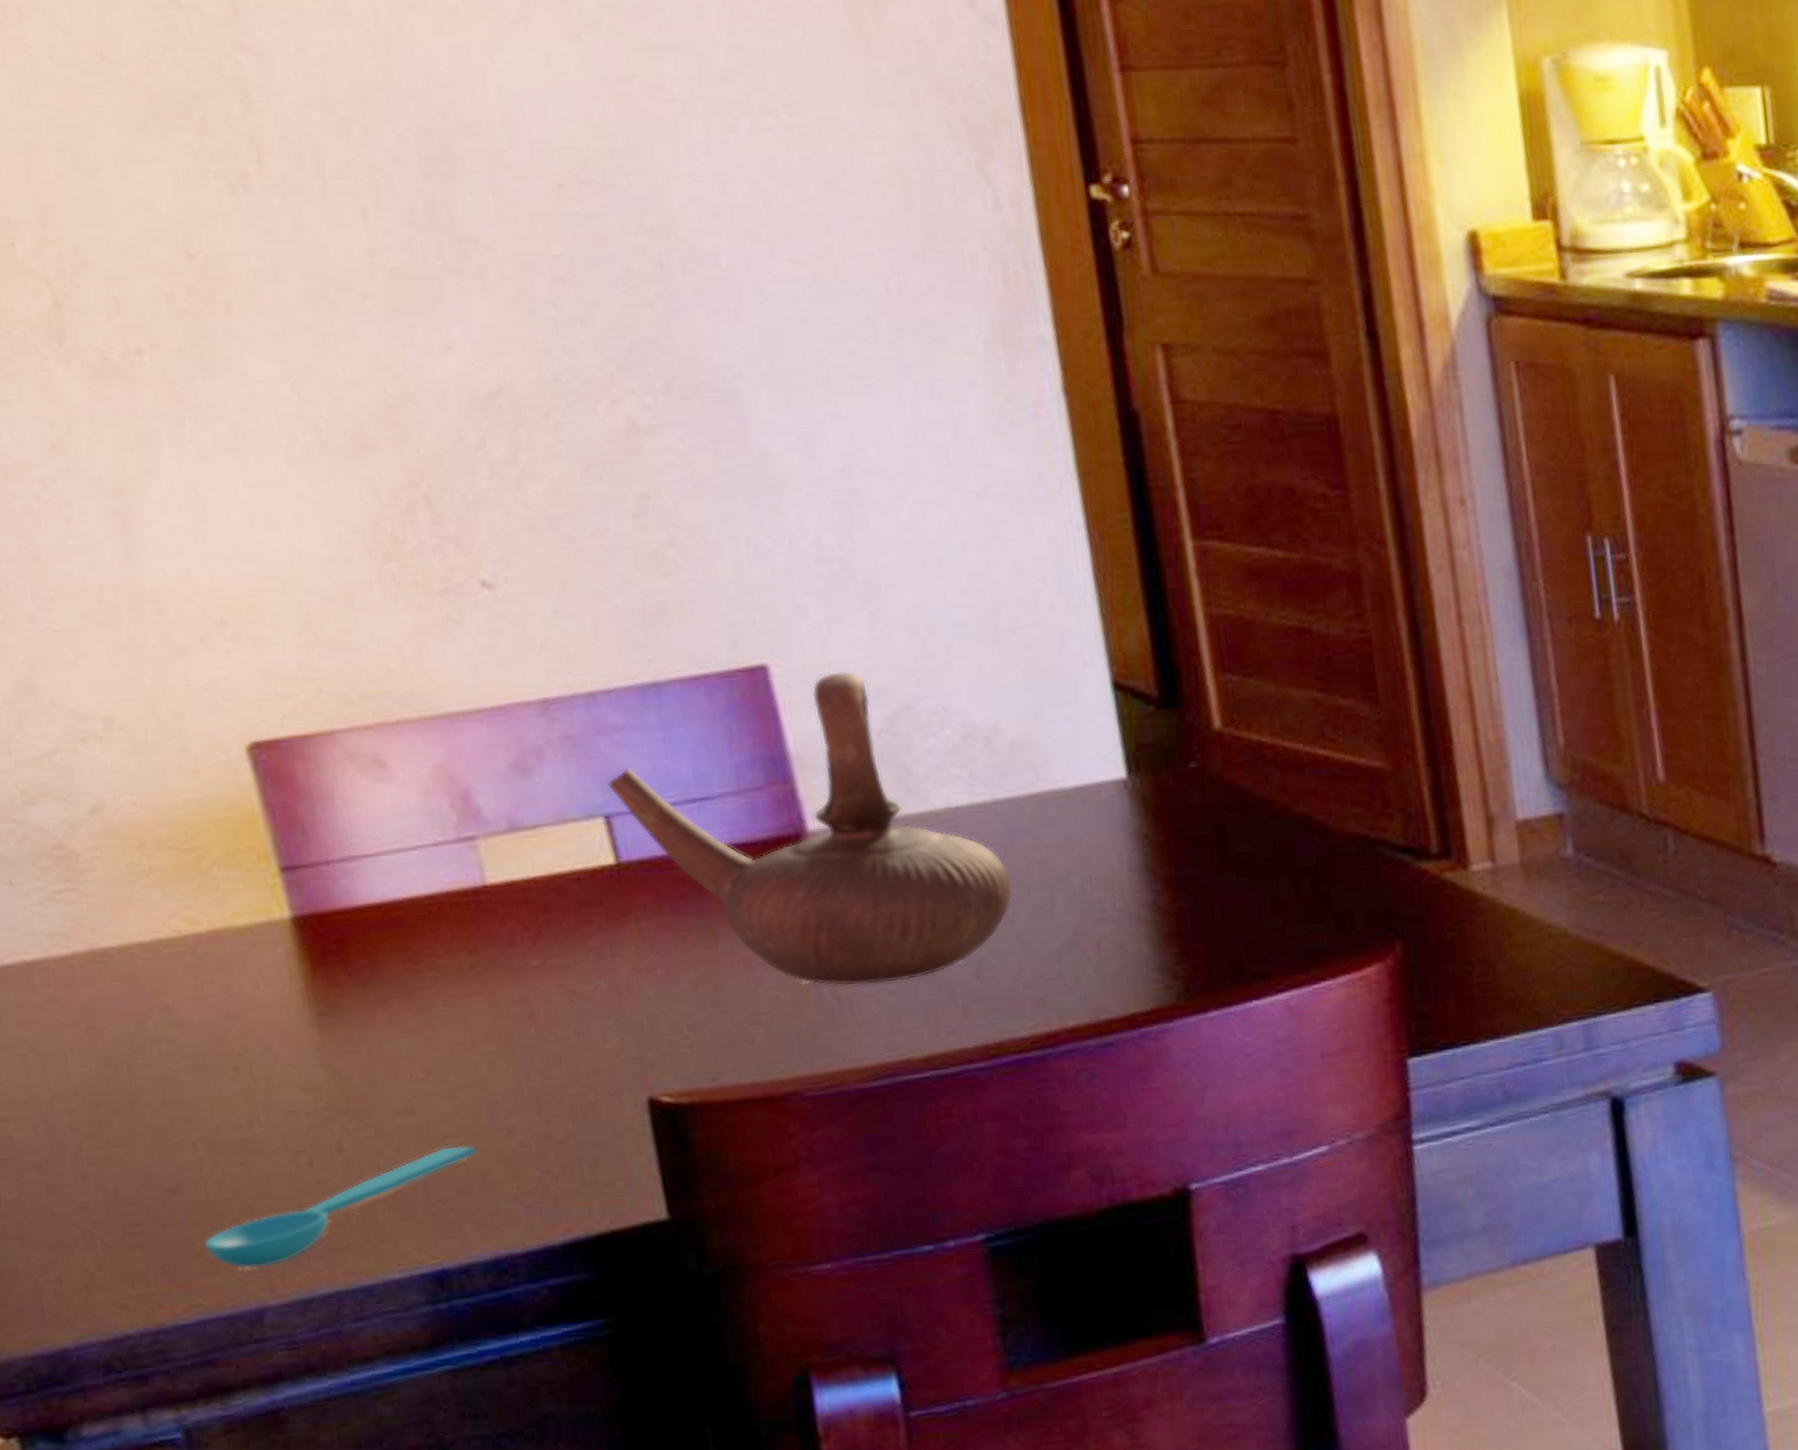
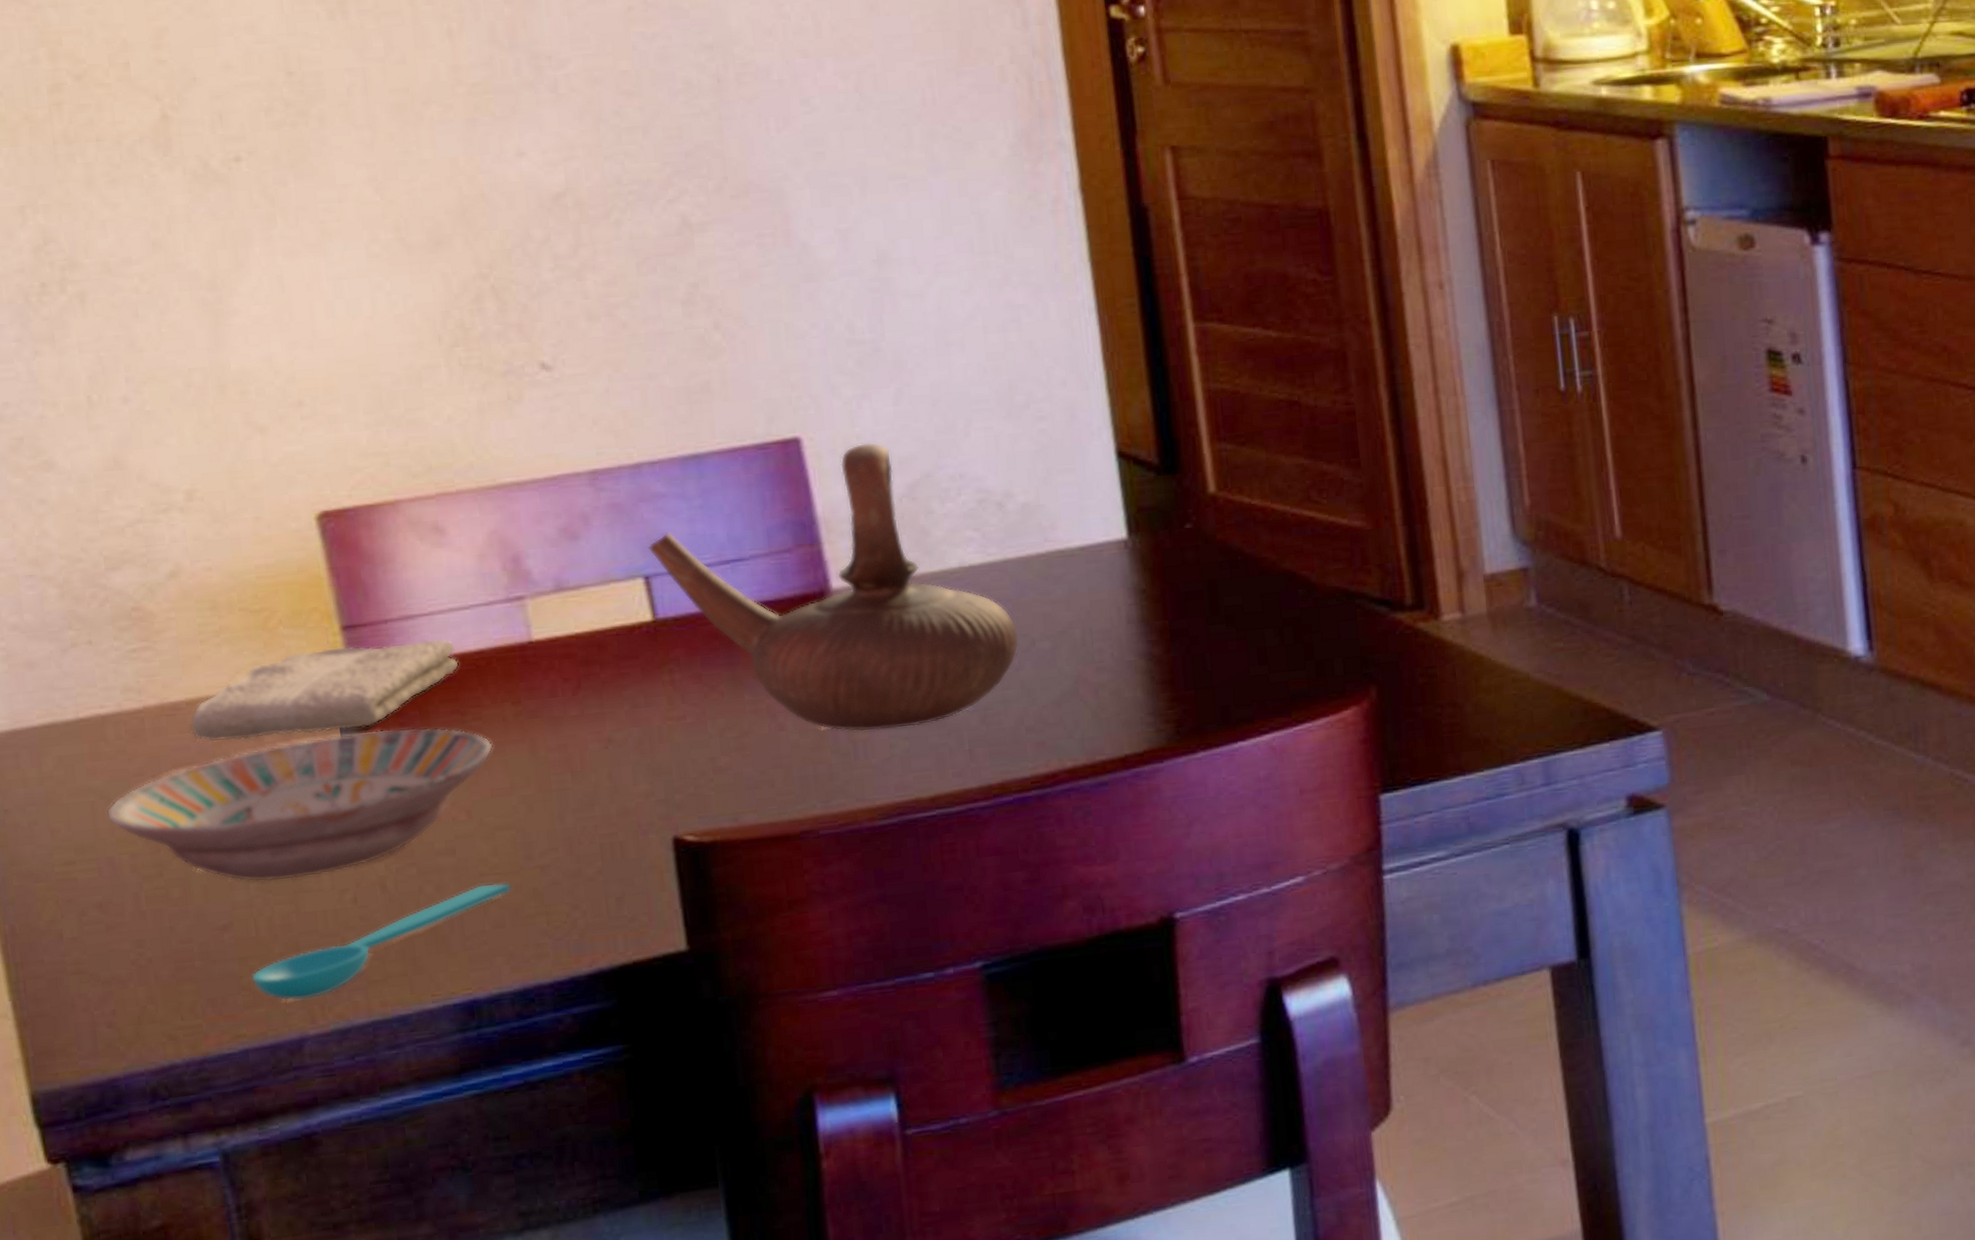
bowl: none [38,977,450,1143] -> present [106,727,493,882]
washcloth: none [123,881,409,992] -> present [190,638,459,742]

